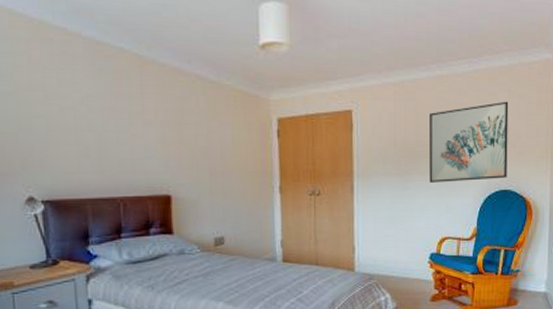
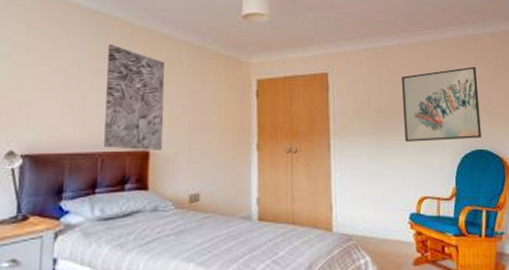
wall art: none [116,81,185,194] -> present [104,45,165,150]

